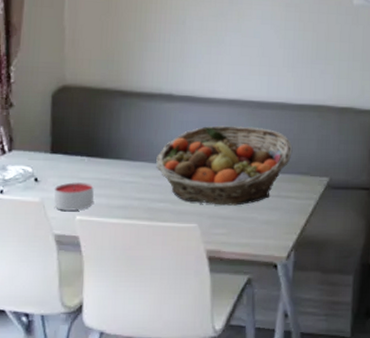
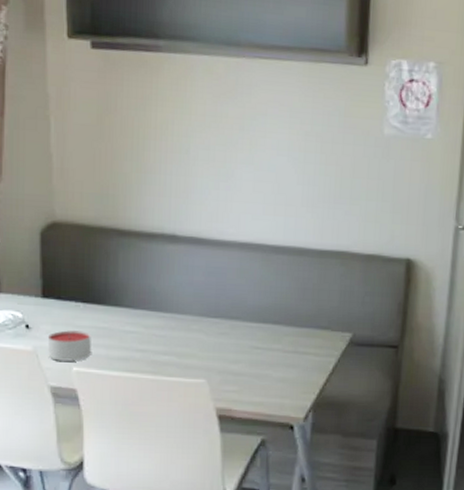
fruit basket: present [156,125,293,206] -> none [159,271,312,361]

